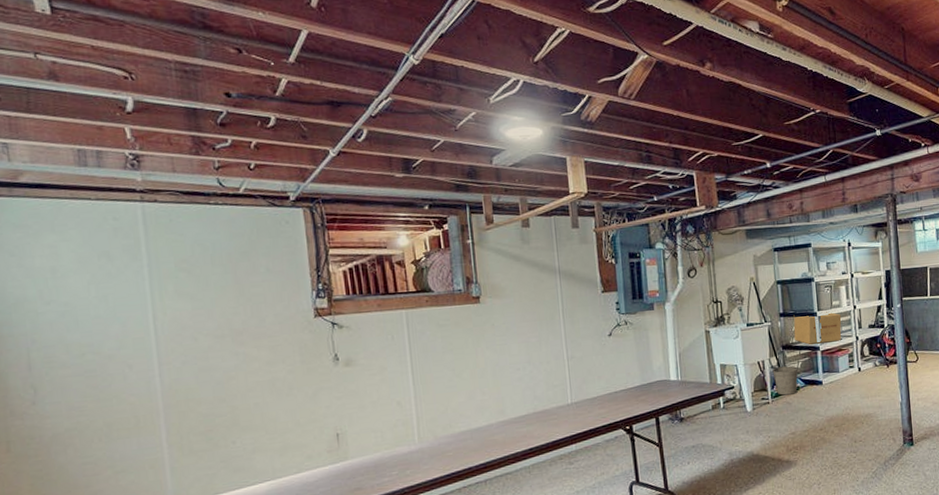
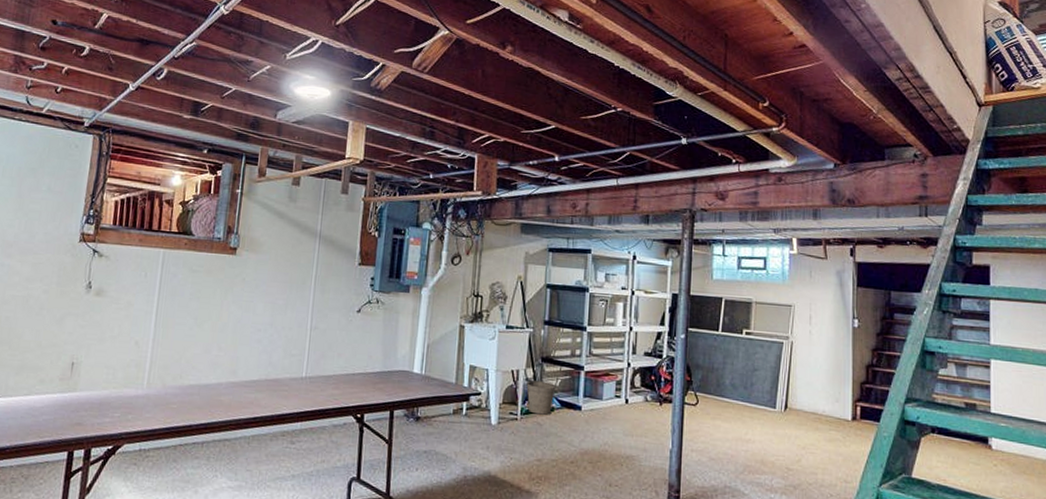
box: present [793,311,842,345] -> none [557,325,614,365]

